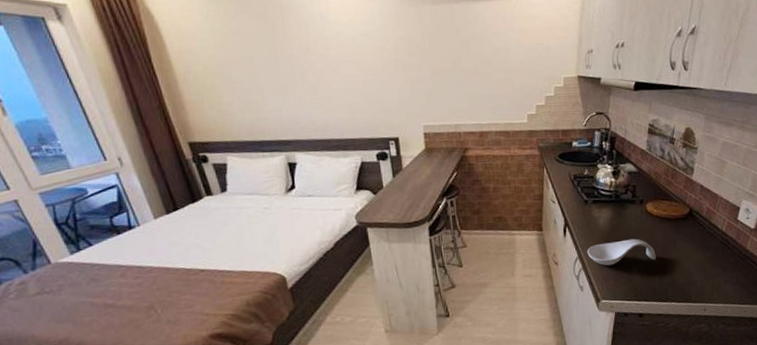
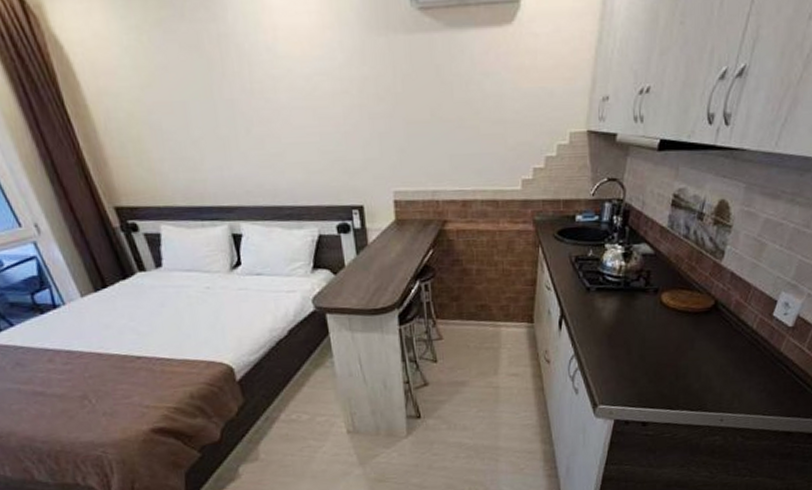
spoon rest: present [587,238,656,266] -> none [586,335,668,366]

